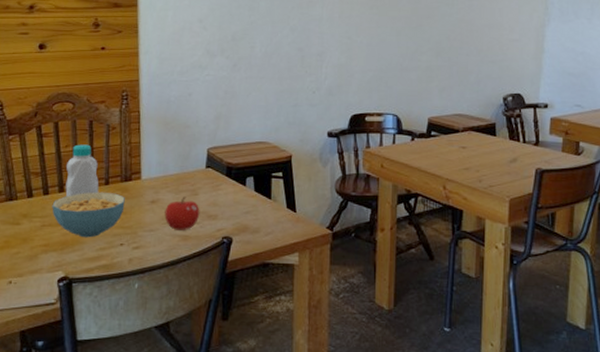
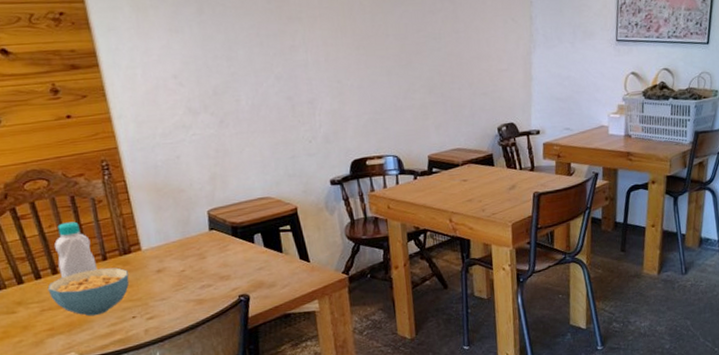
fruit: present [164,197,200,230] -> none [173,261,212,296]

